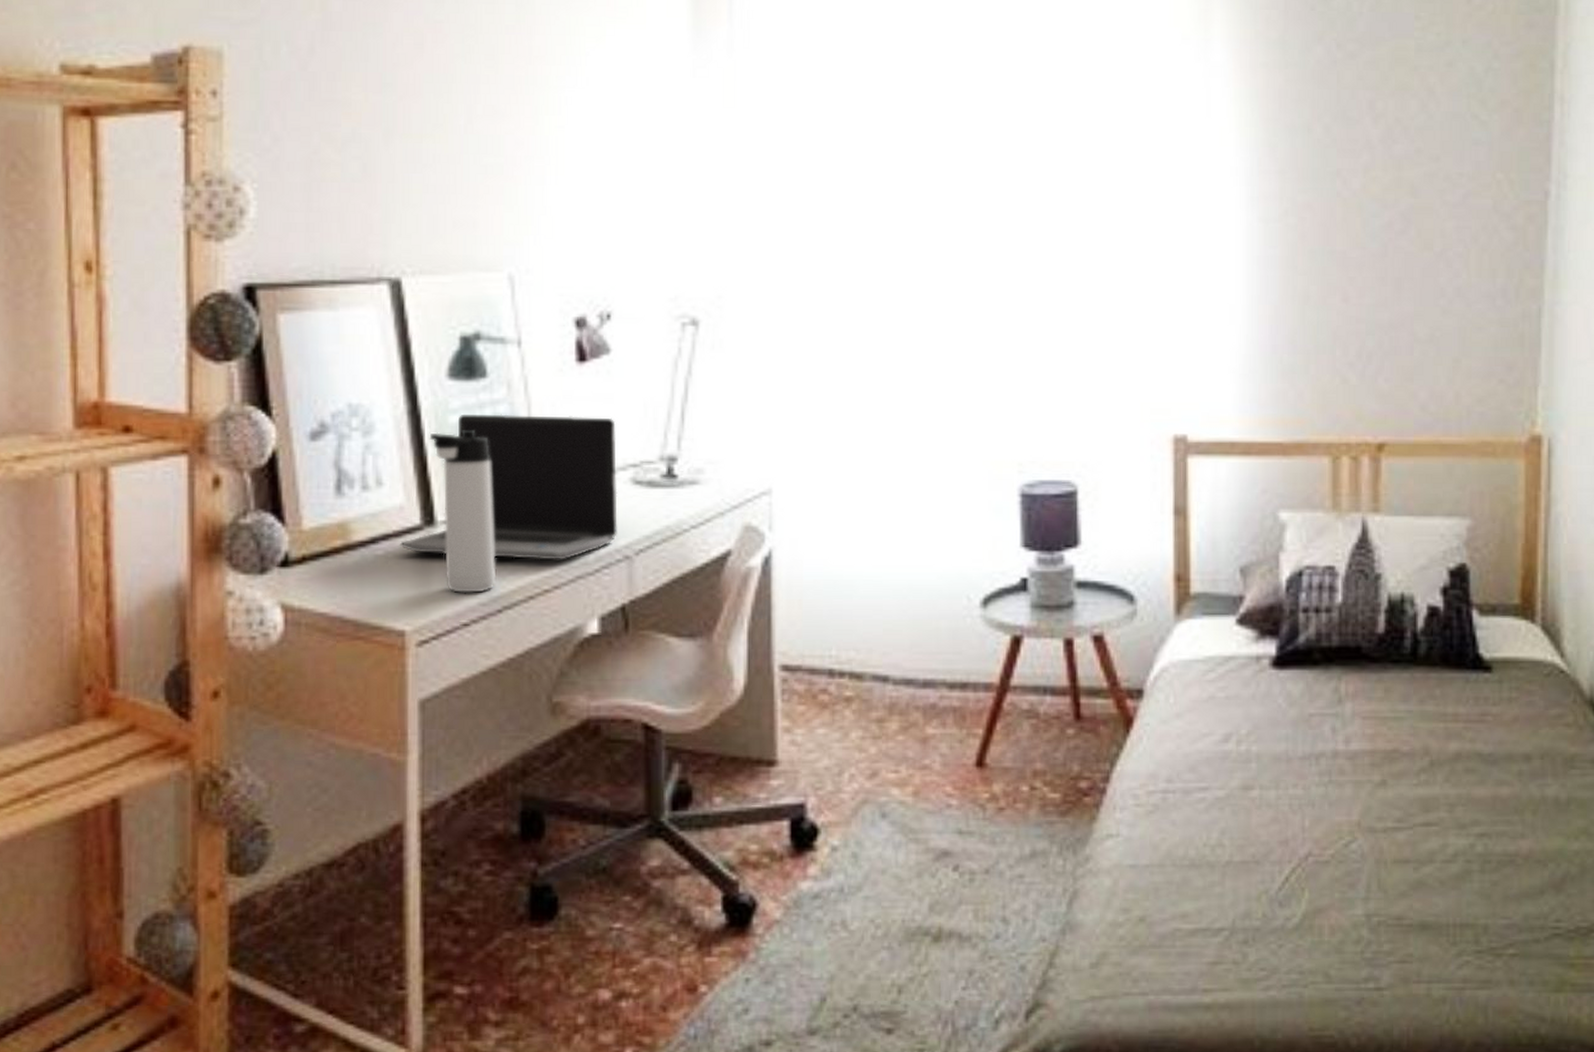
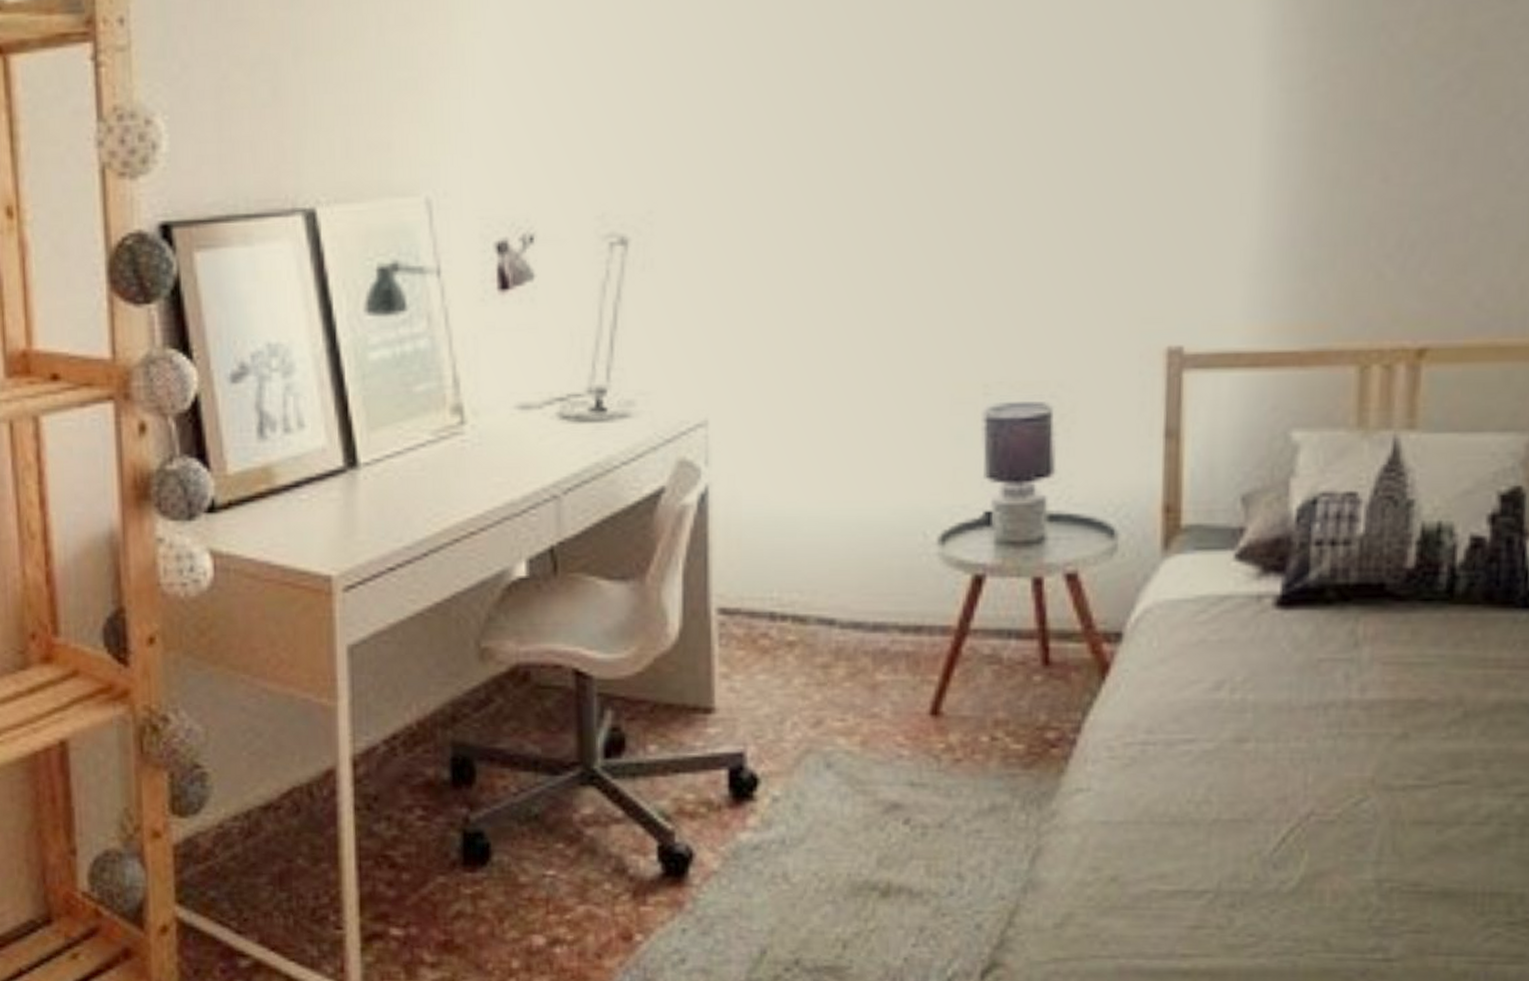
laptop computer: present [400,414,618,560] -> none [324,348,544,502]
thermos bottle: present [429,429,497,593] -> none [349,365,421,536]

